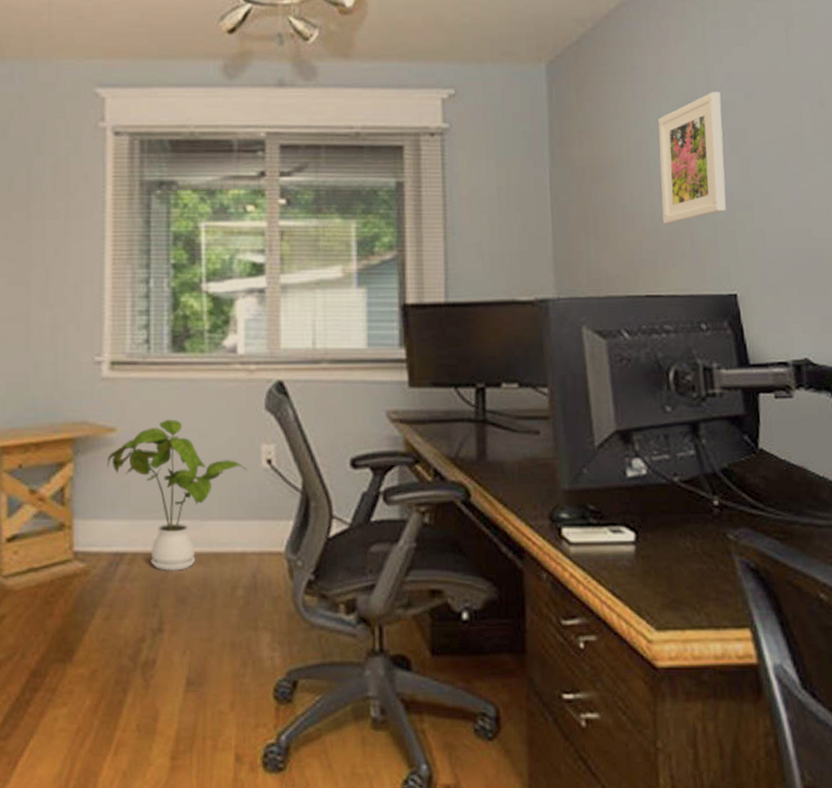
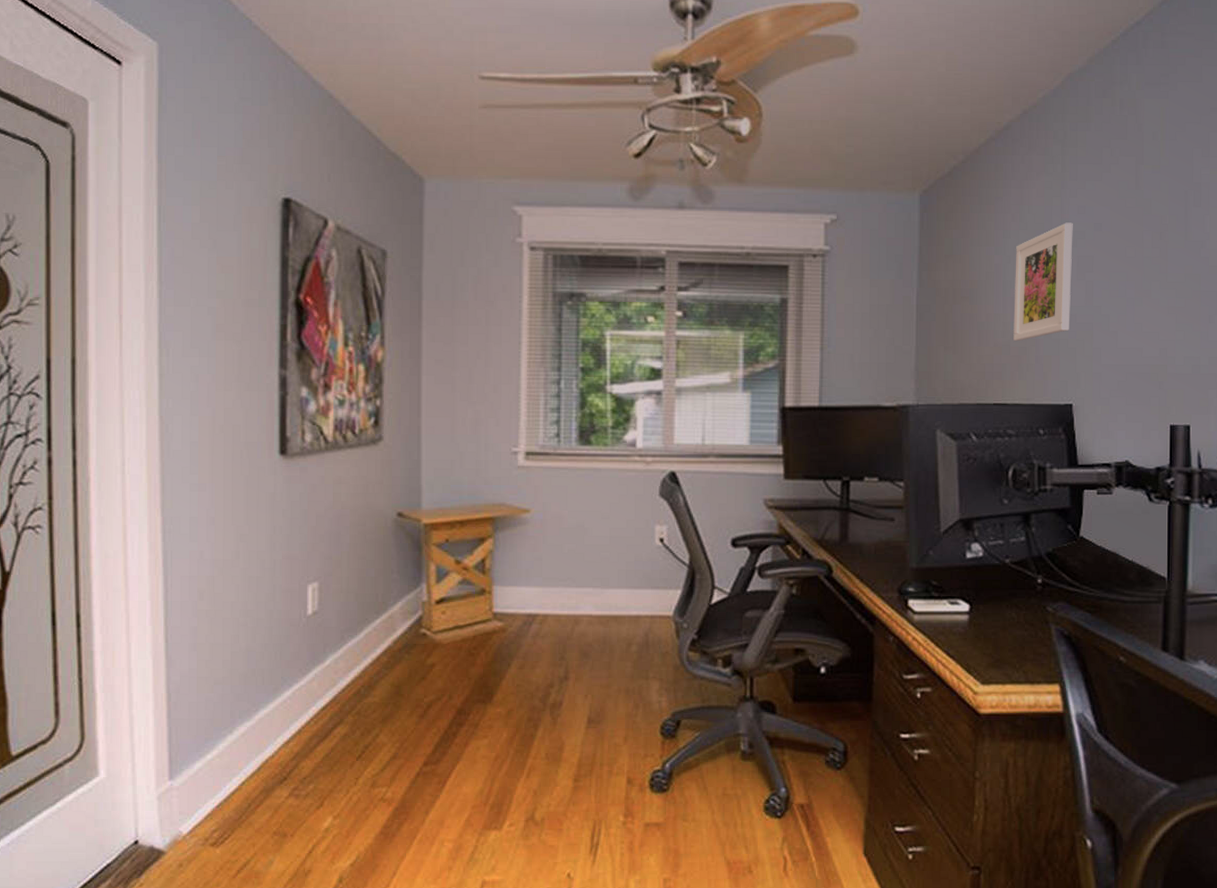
house plant: present [106,419,249,572] -> none [521,502,644,631]

